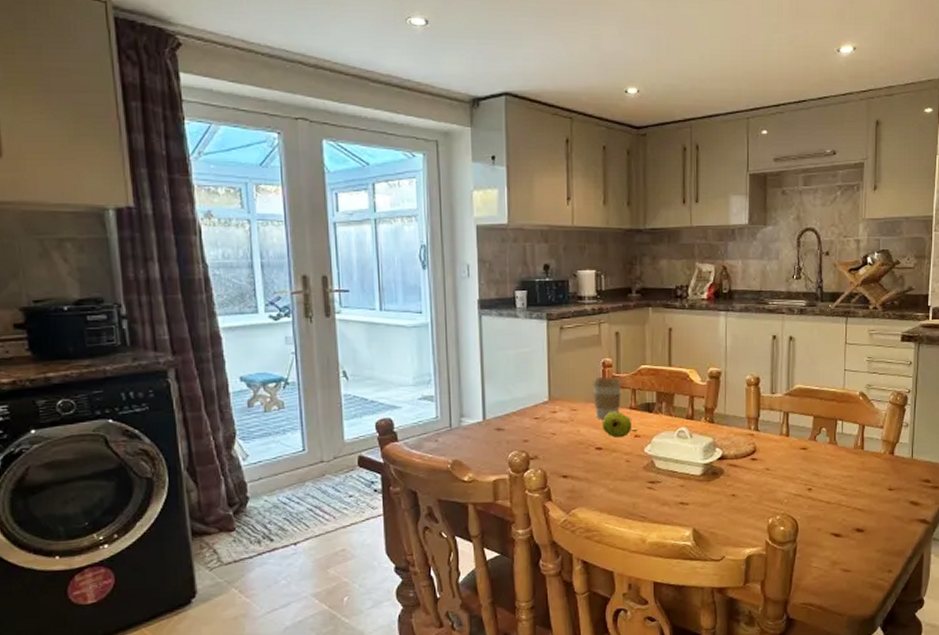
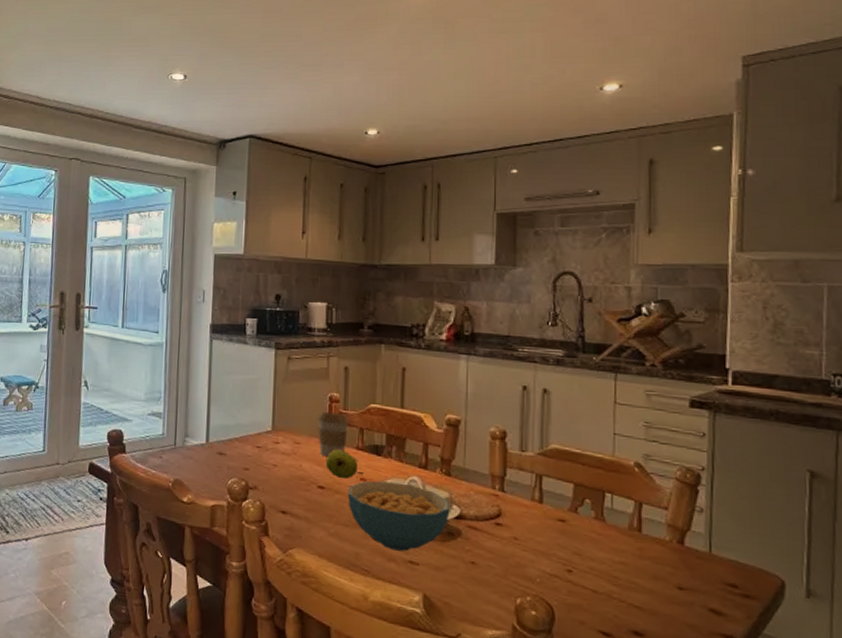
cereal bowl: none [624,434,714,495] -> present [348,481,450,552]

